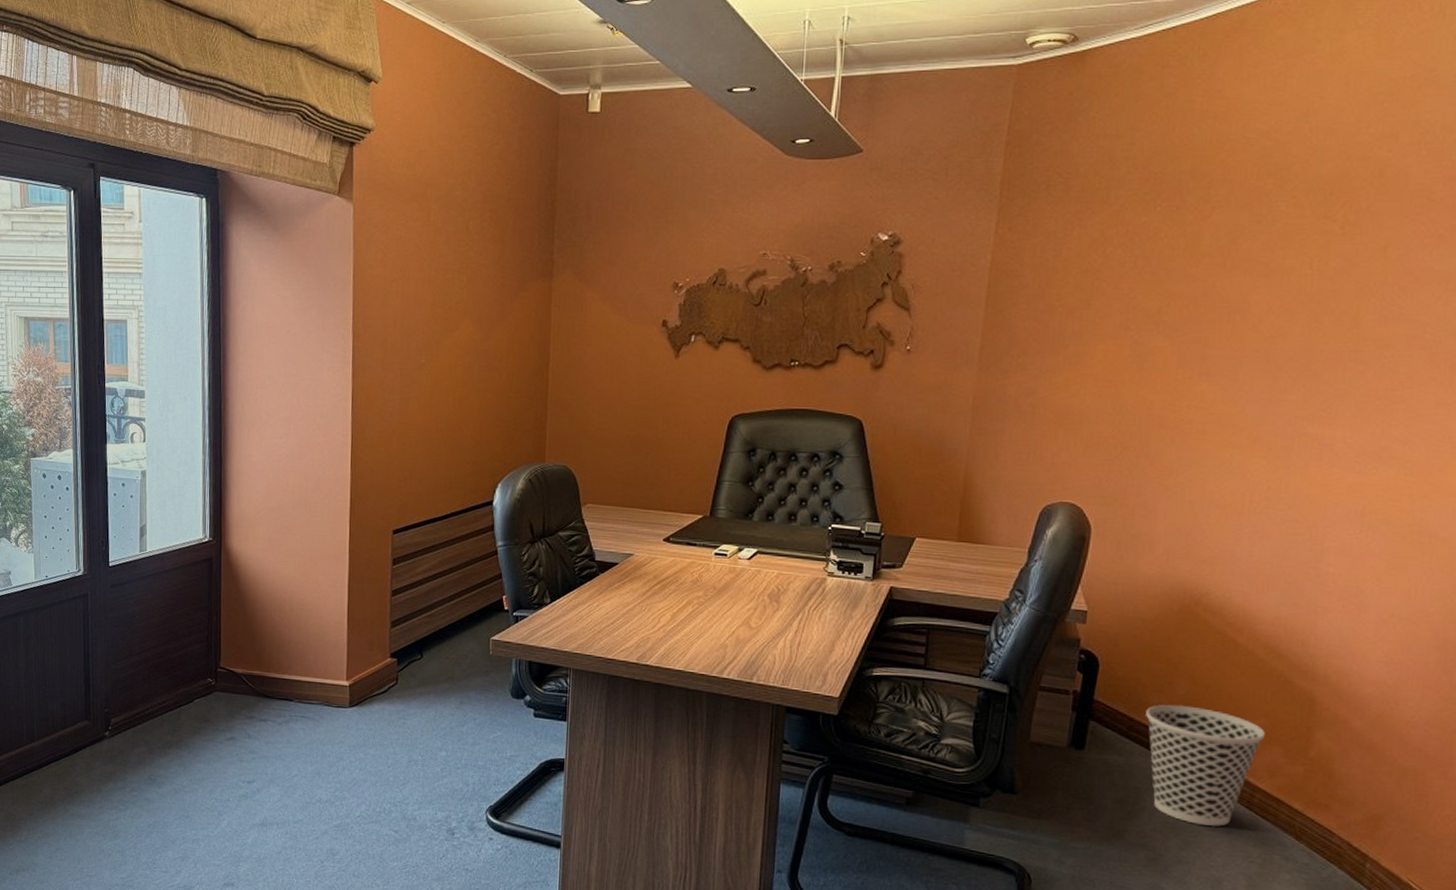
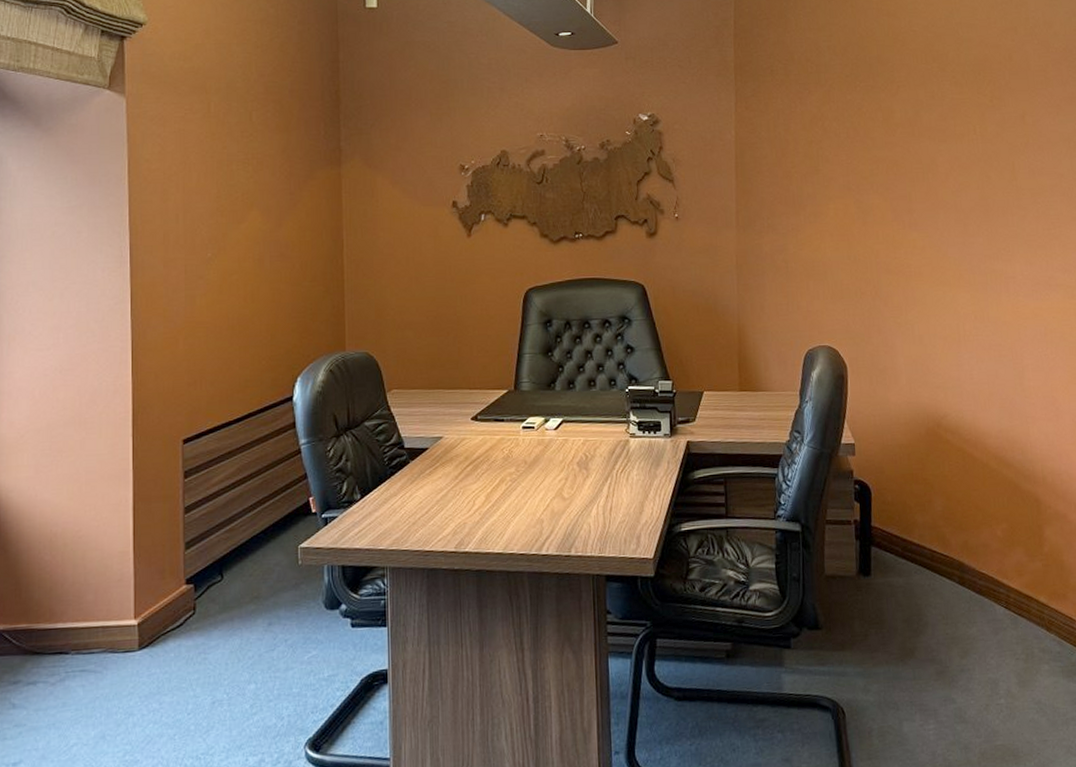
wastebasket: present [1146,704,1265,826] -> none [915,520,1009,632]

